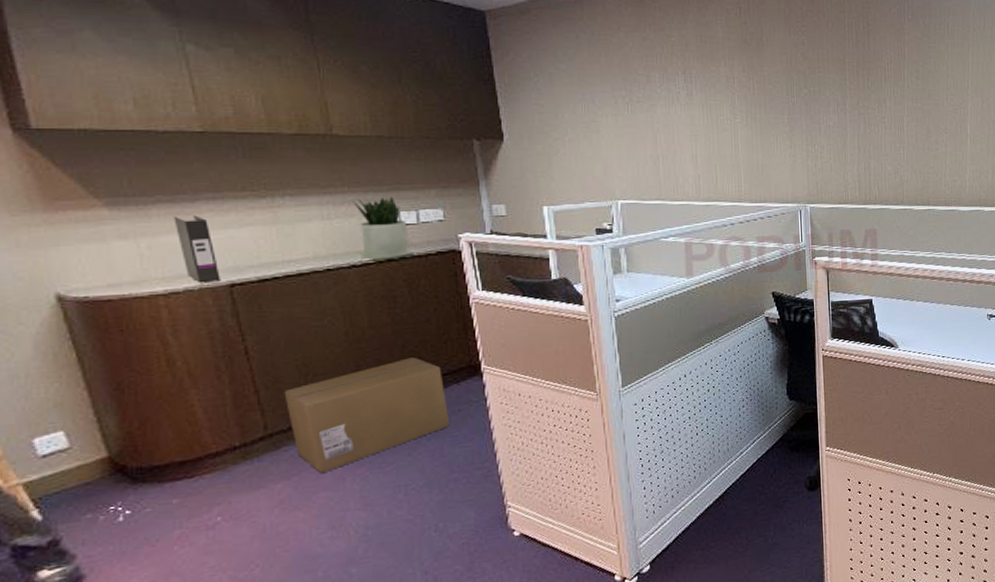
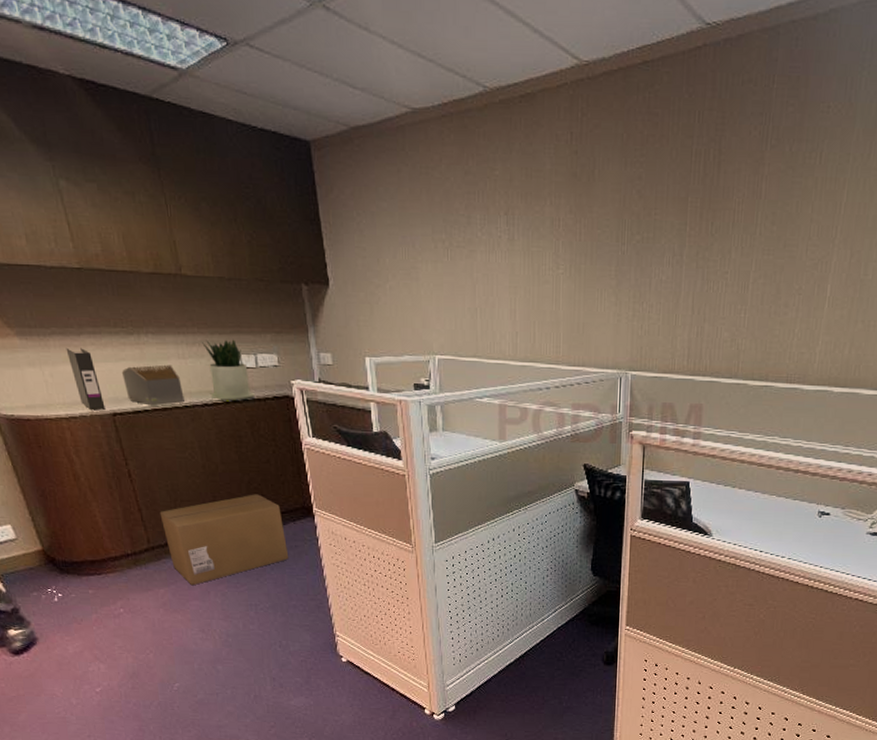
architectural model: none [246,227,326,273] -> present [121,364,185,406]

